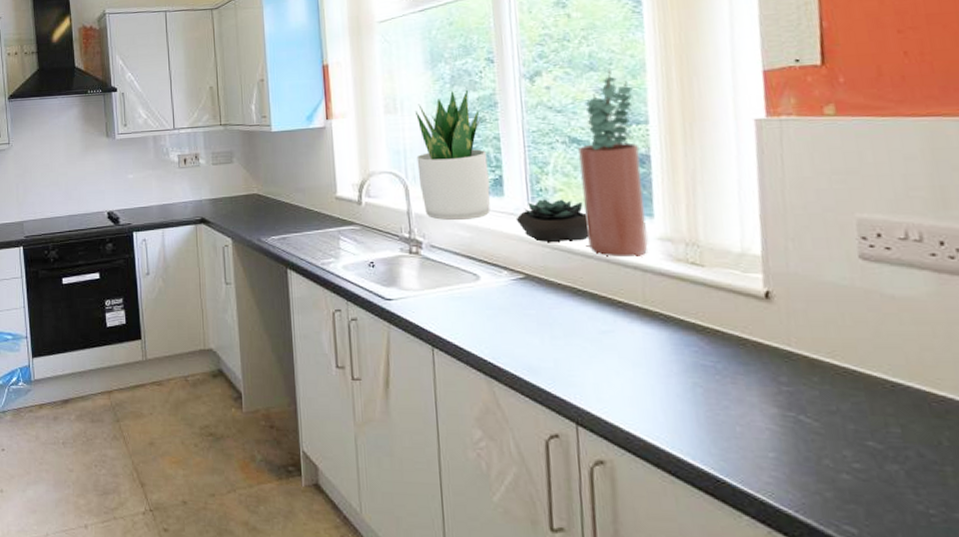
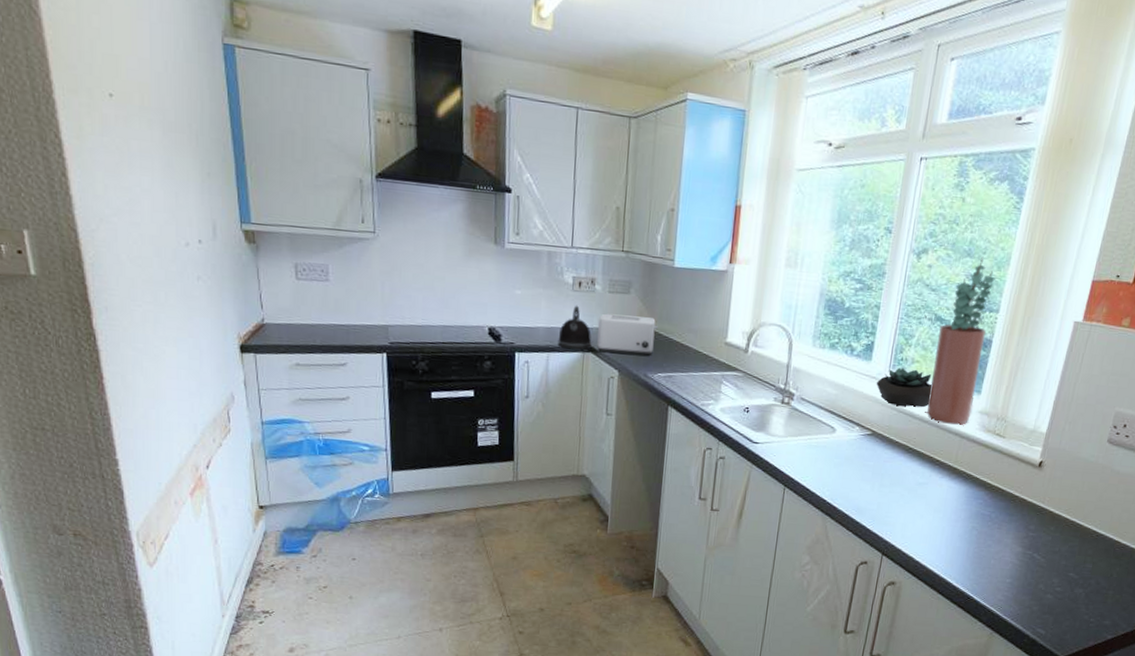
kettle: none [170,180,203,222] -> present [557,305,592,350]
toaster: none [206,183,264,223] -> present [597,313,658,356]
planter: present [416,90,491,221] -> none [802,255,870,379]

